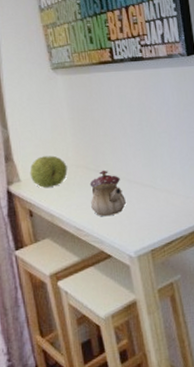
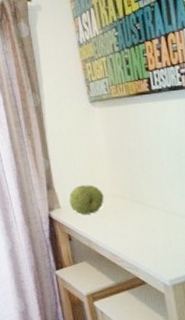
teapot: present [90,170,126,216] -> none [125,199,161,245]

